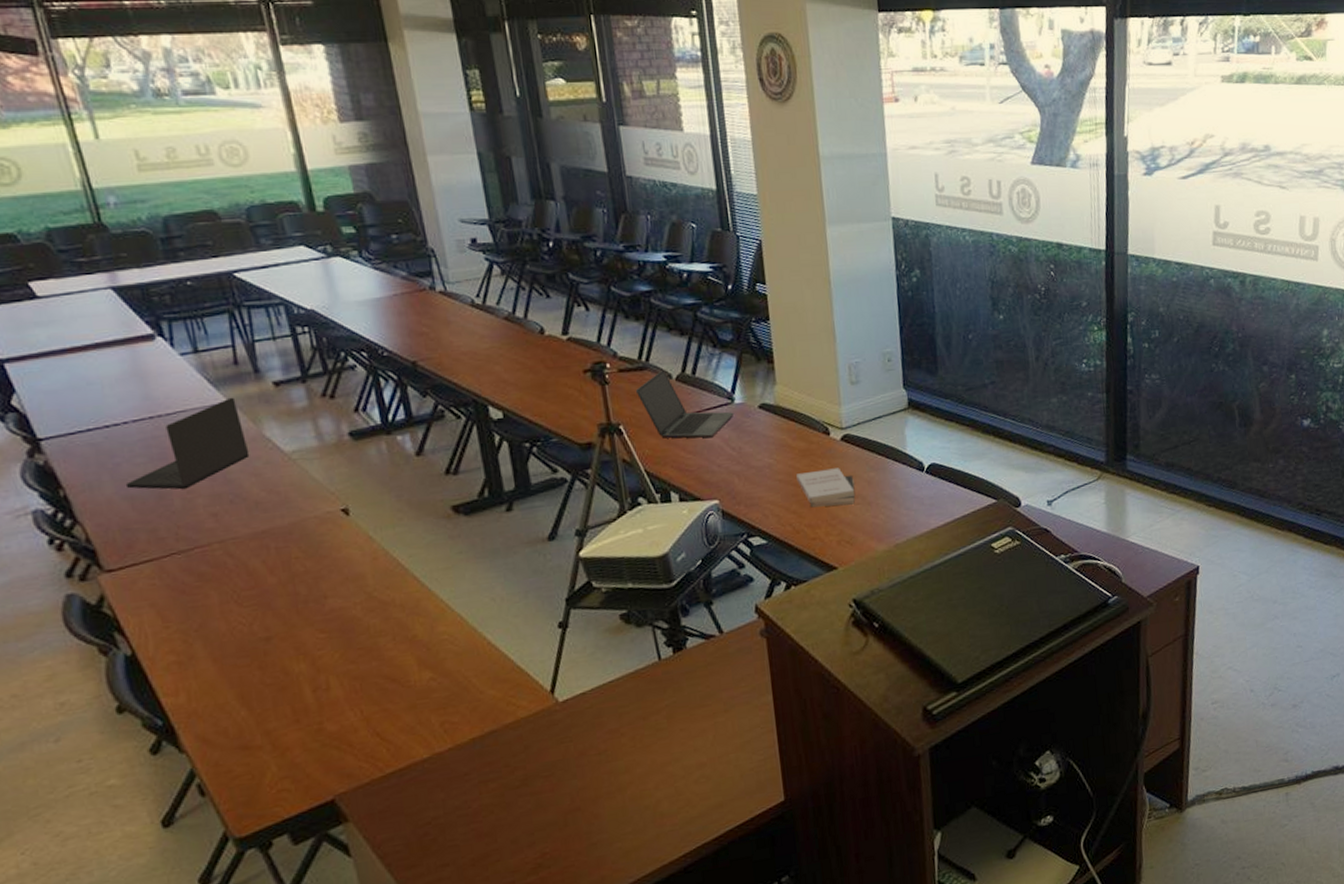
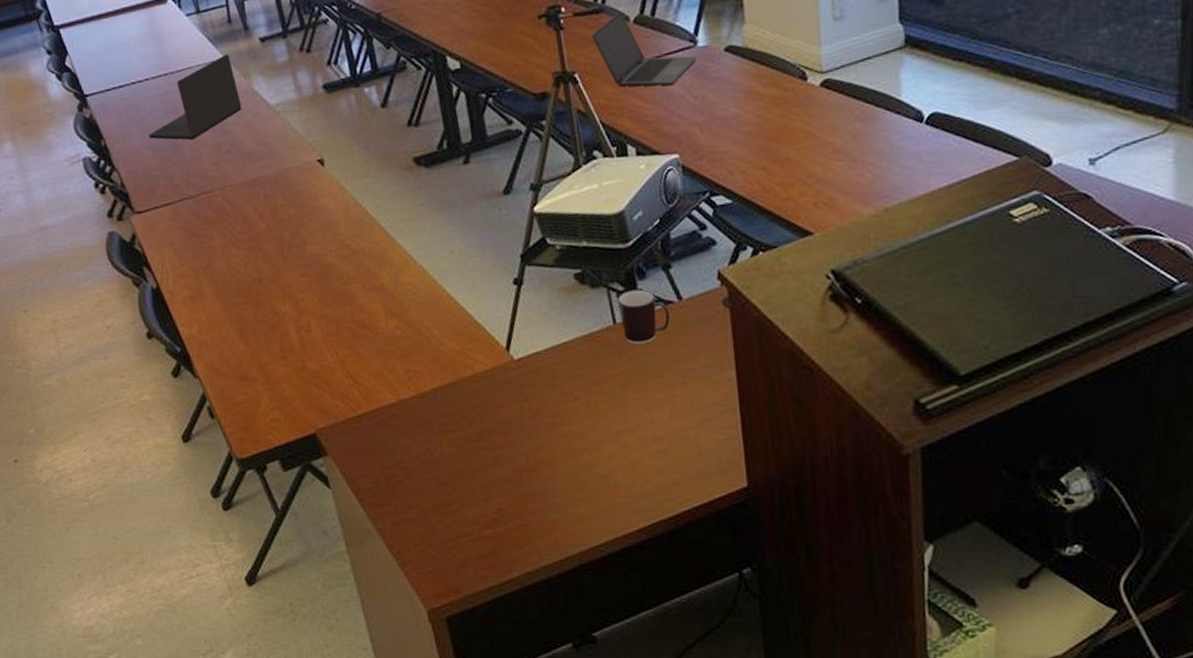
mug: none [662,625,712,679] -> present [617,289,670,345]
books: present [796,468,856,508] -> none [767,118,837,164]

